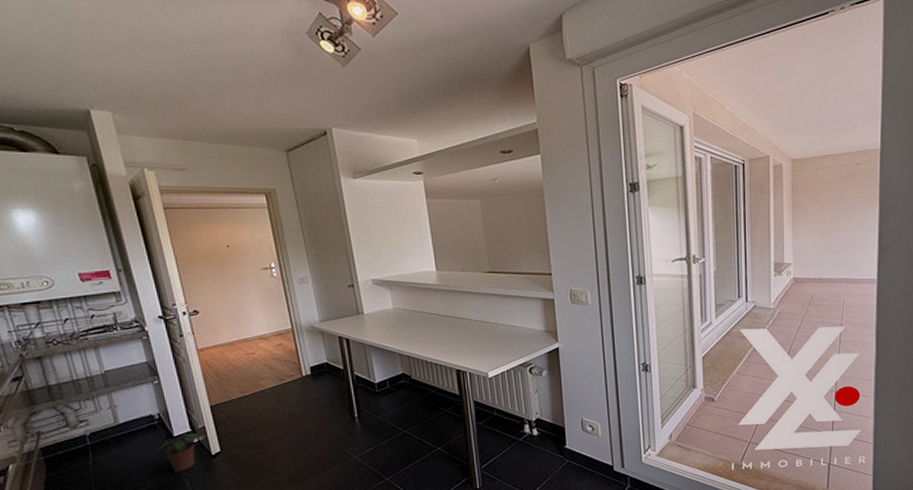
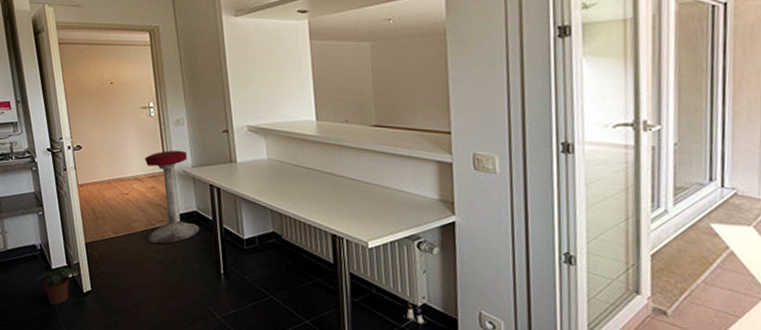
stool: none [269,307,331,398] -> present [144,150,200,244]

